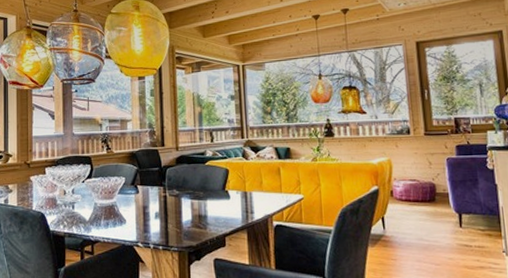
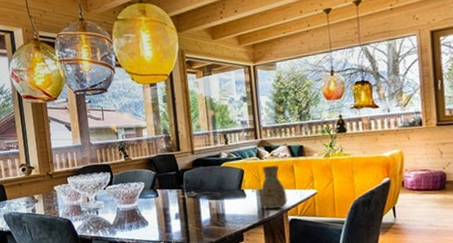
decorative vase: none [244,166,273,213] -> present [259,165,288,209]

